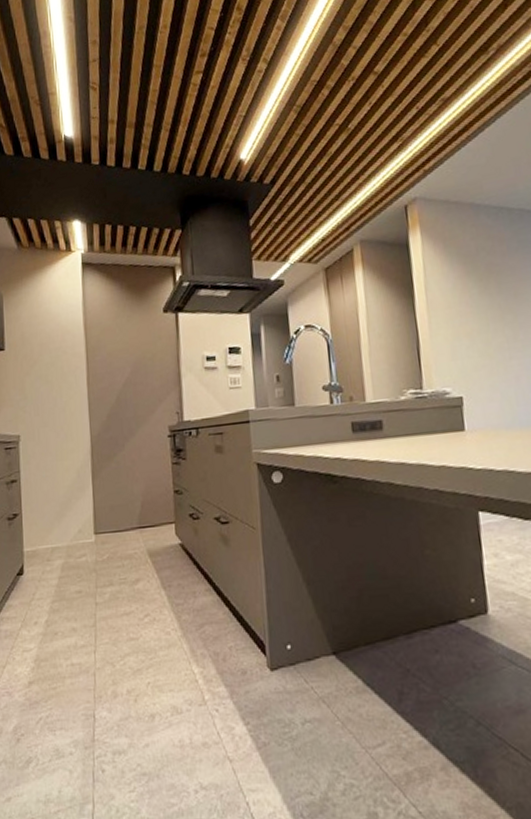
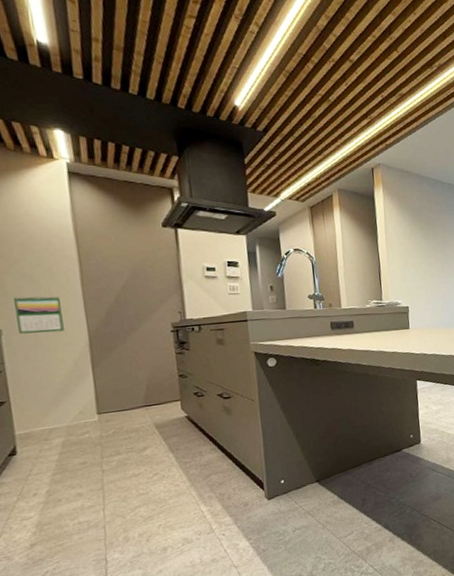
calendar: none [32,397,70,440] -> present [14,295,64,334]

